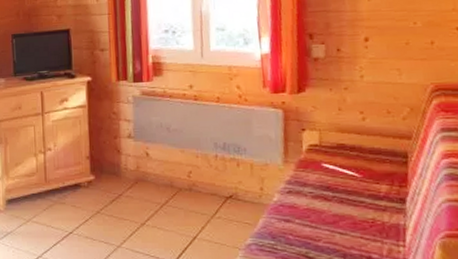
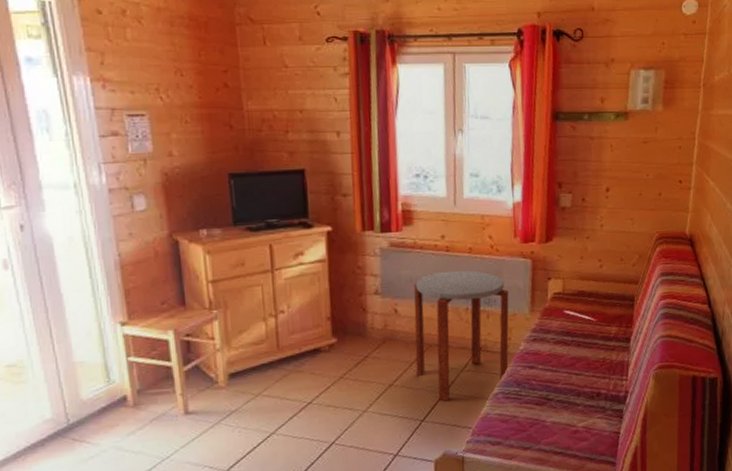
side table: none [164,118,262,246] -> present [414,270,509,402]

